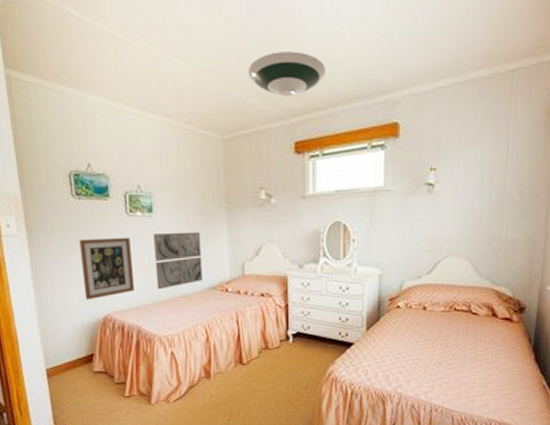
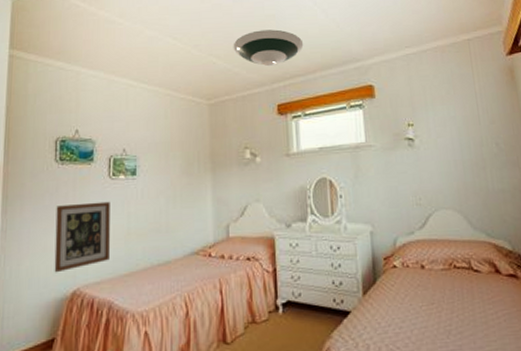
wall art: present [153,231,203,290] -> none [135,193,184,258]

